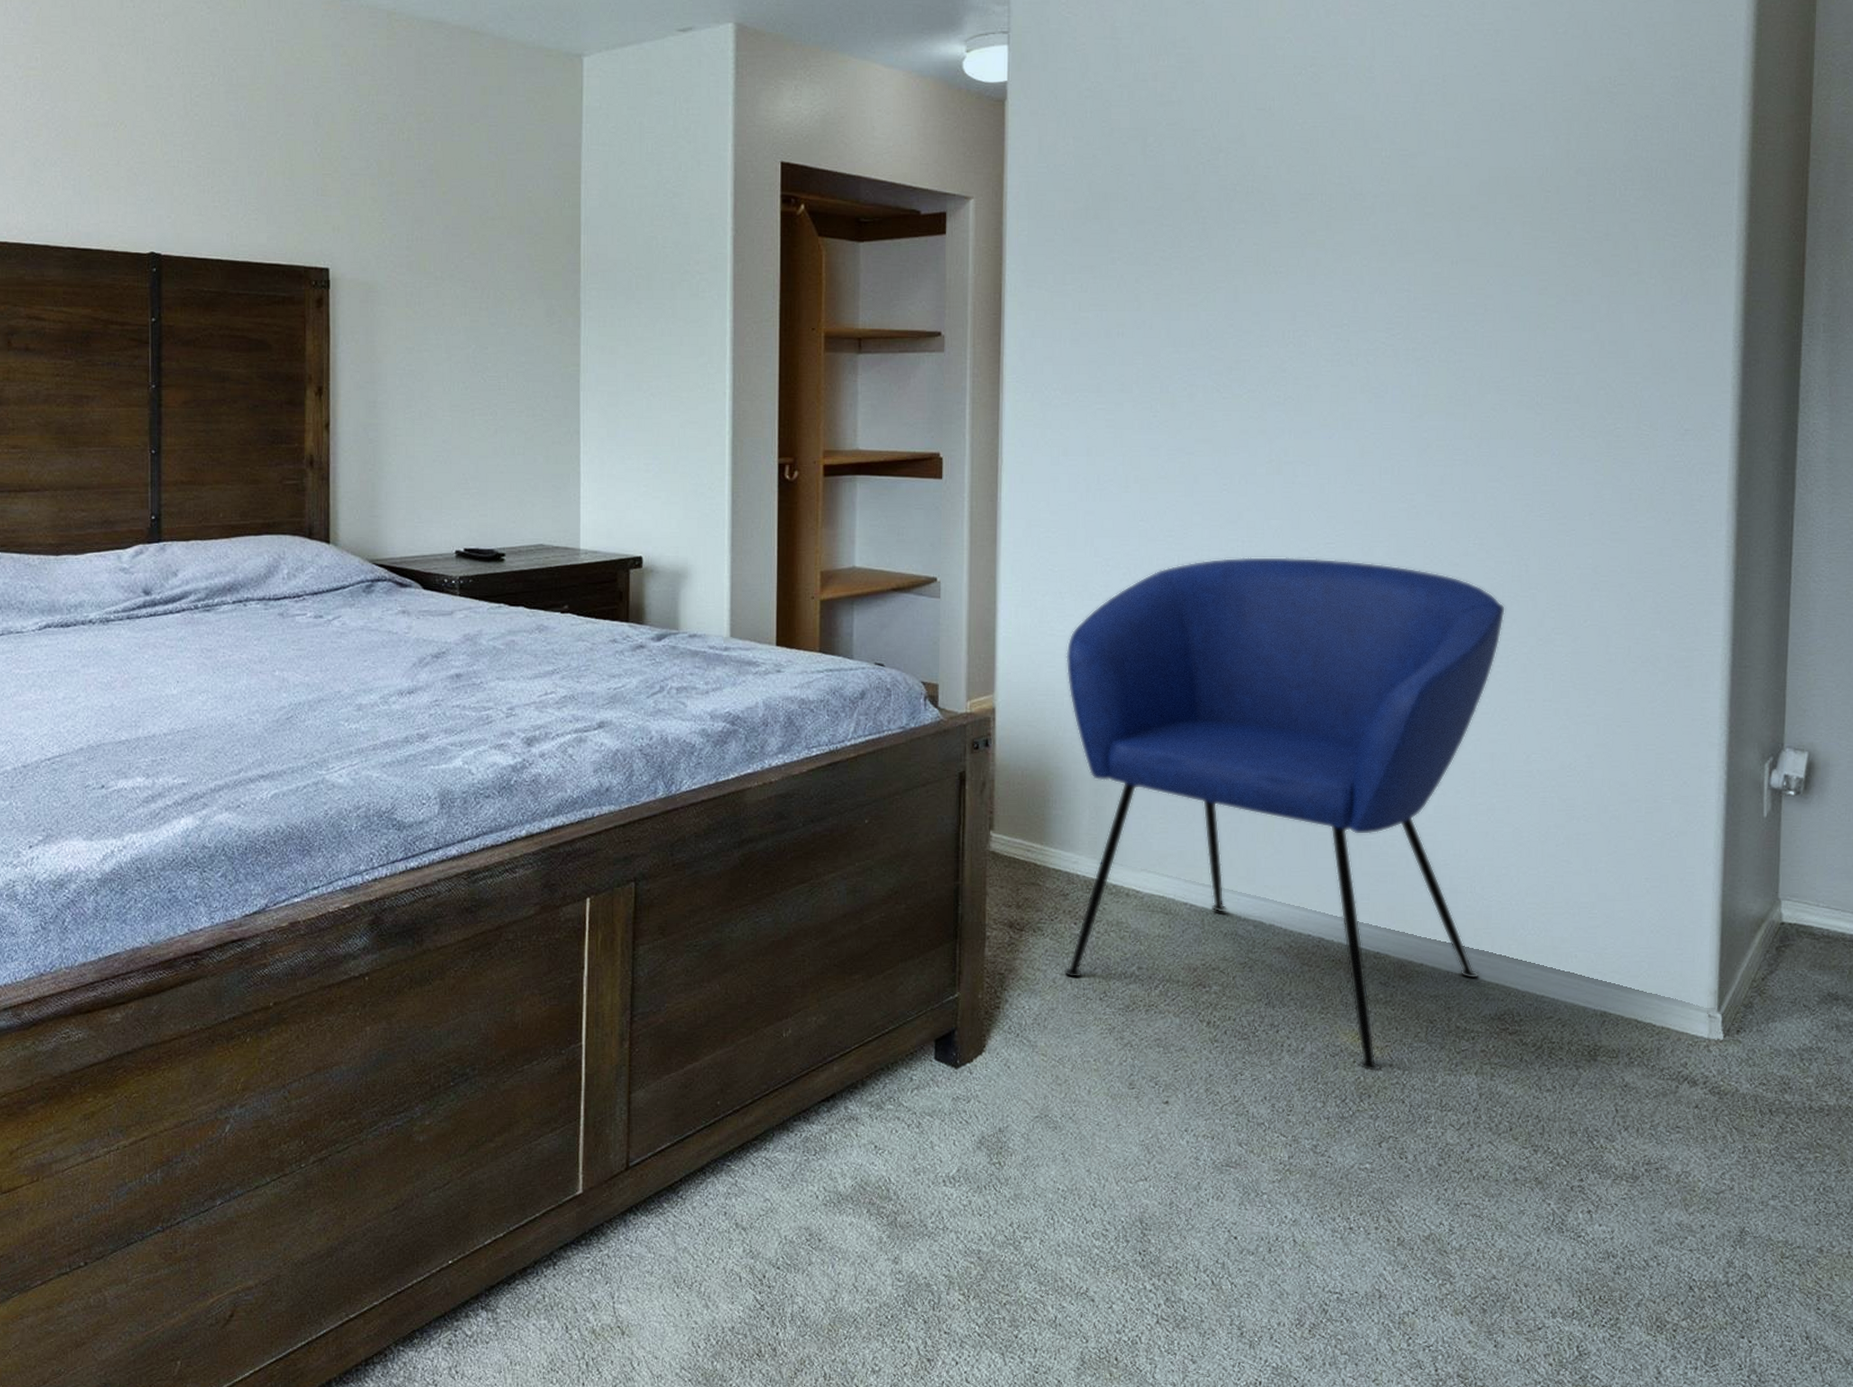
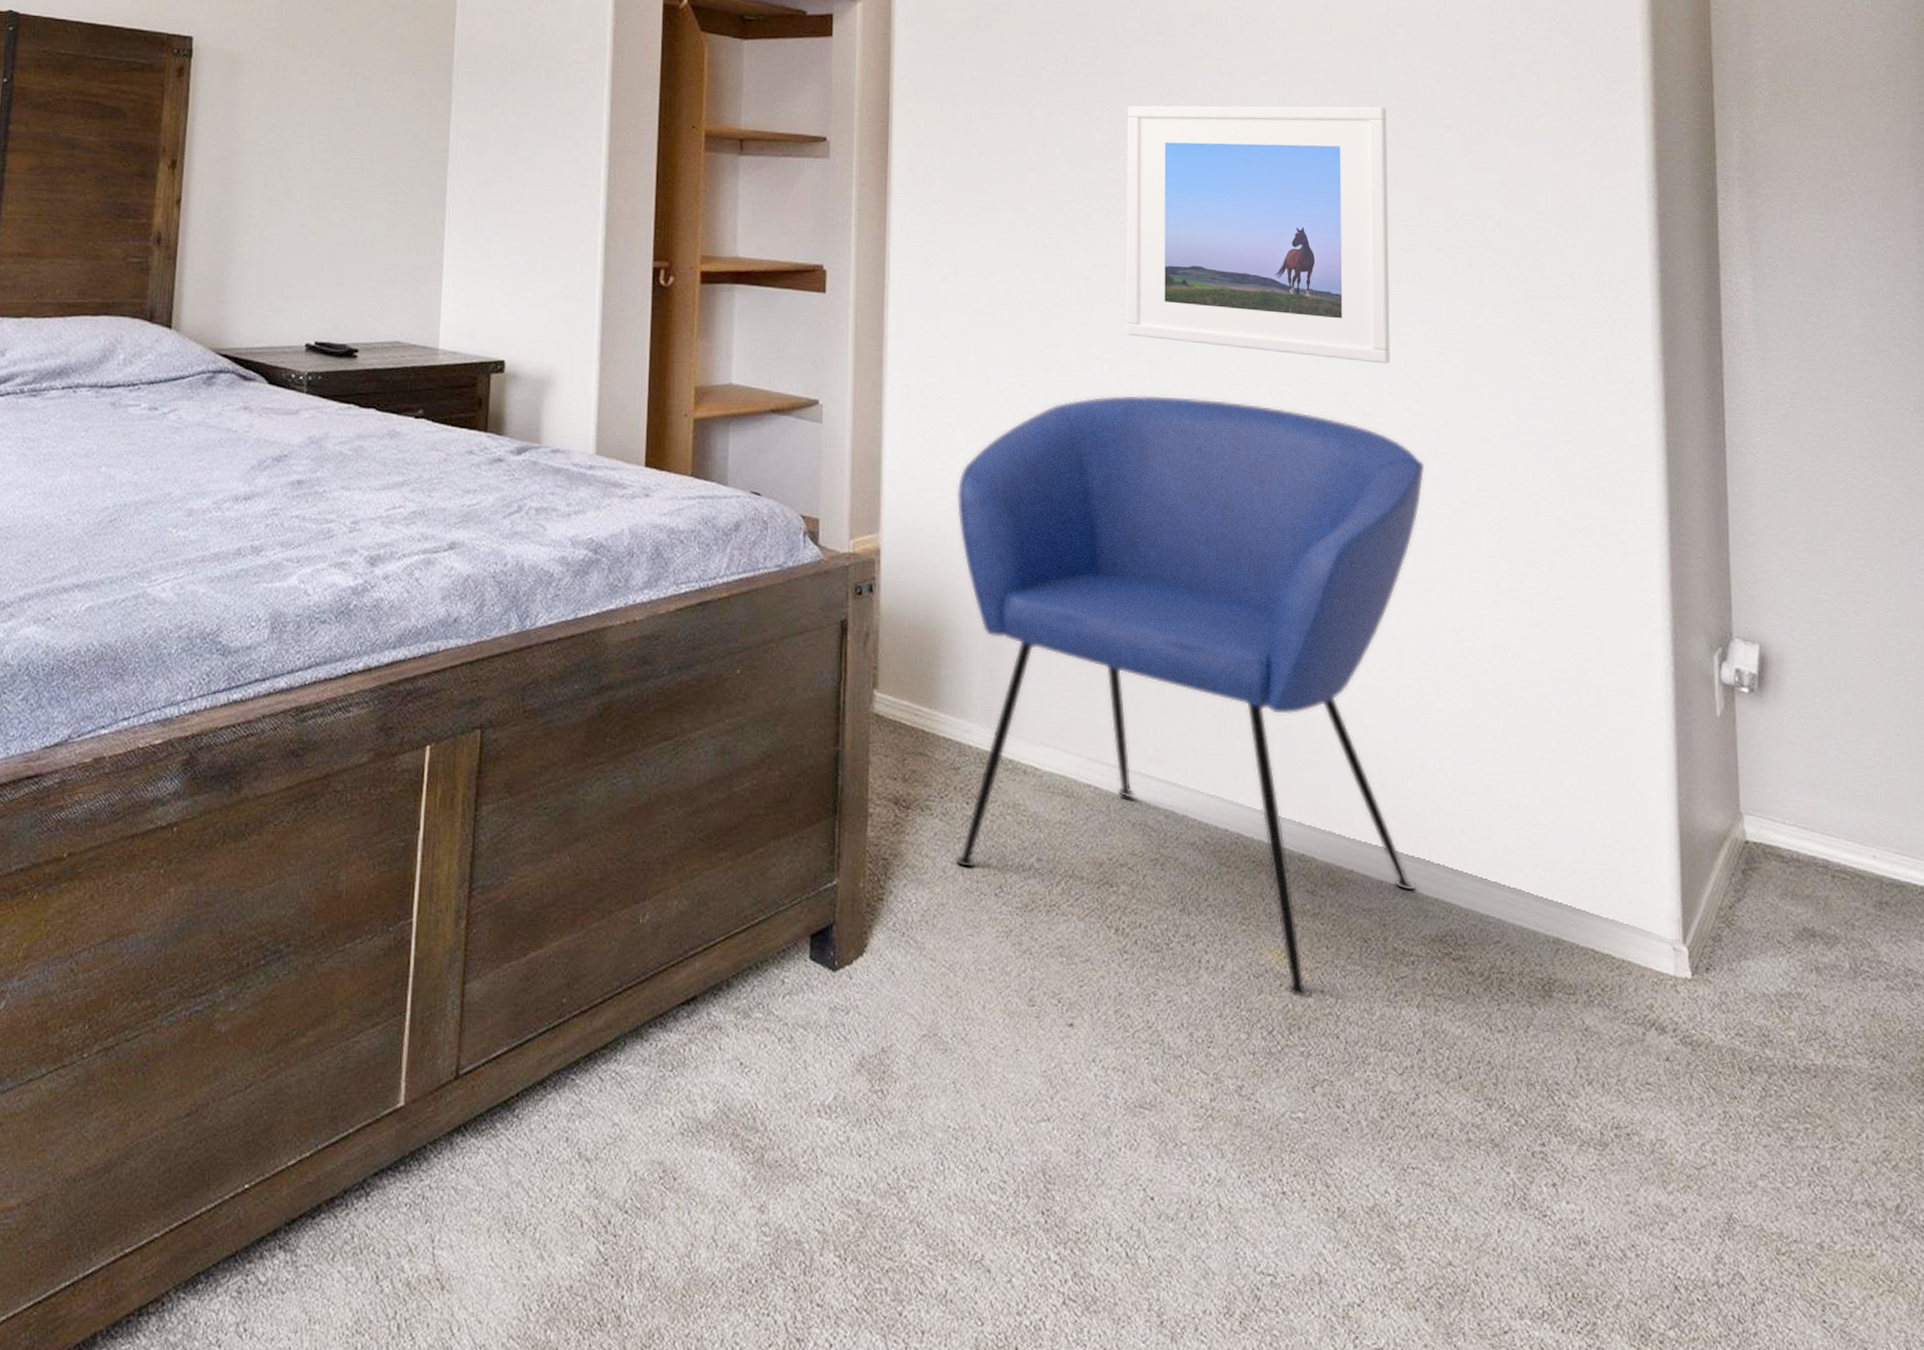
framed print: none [1227,273,1484,517] -> present [1126,105,1390,364]

